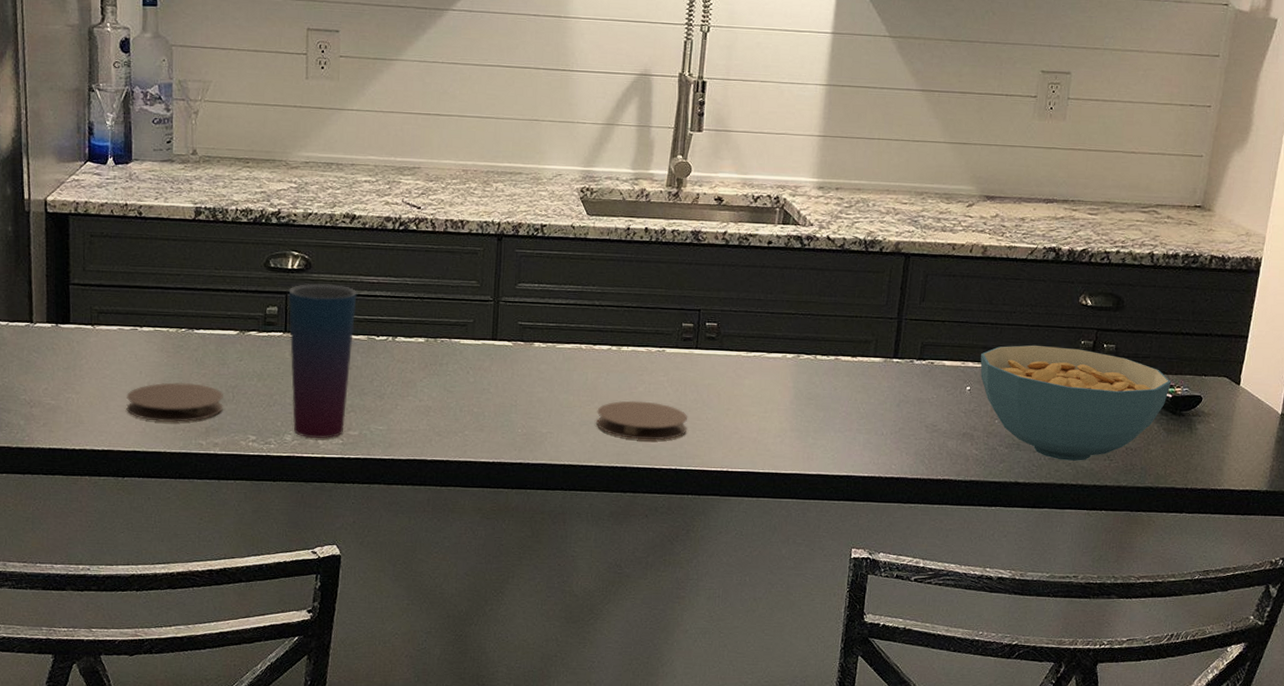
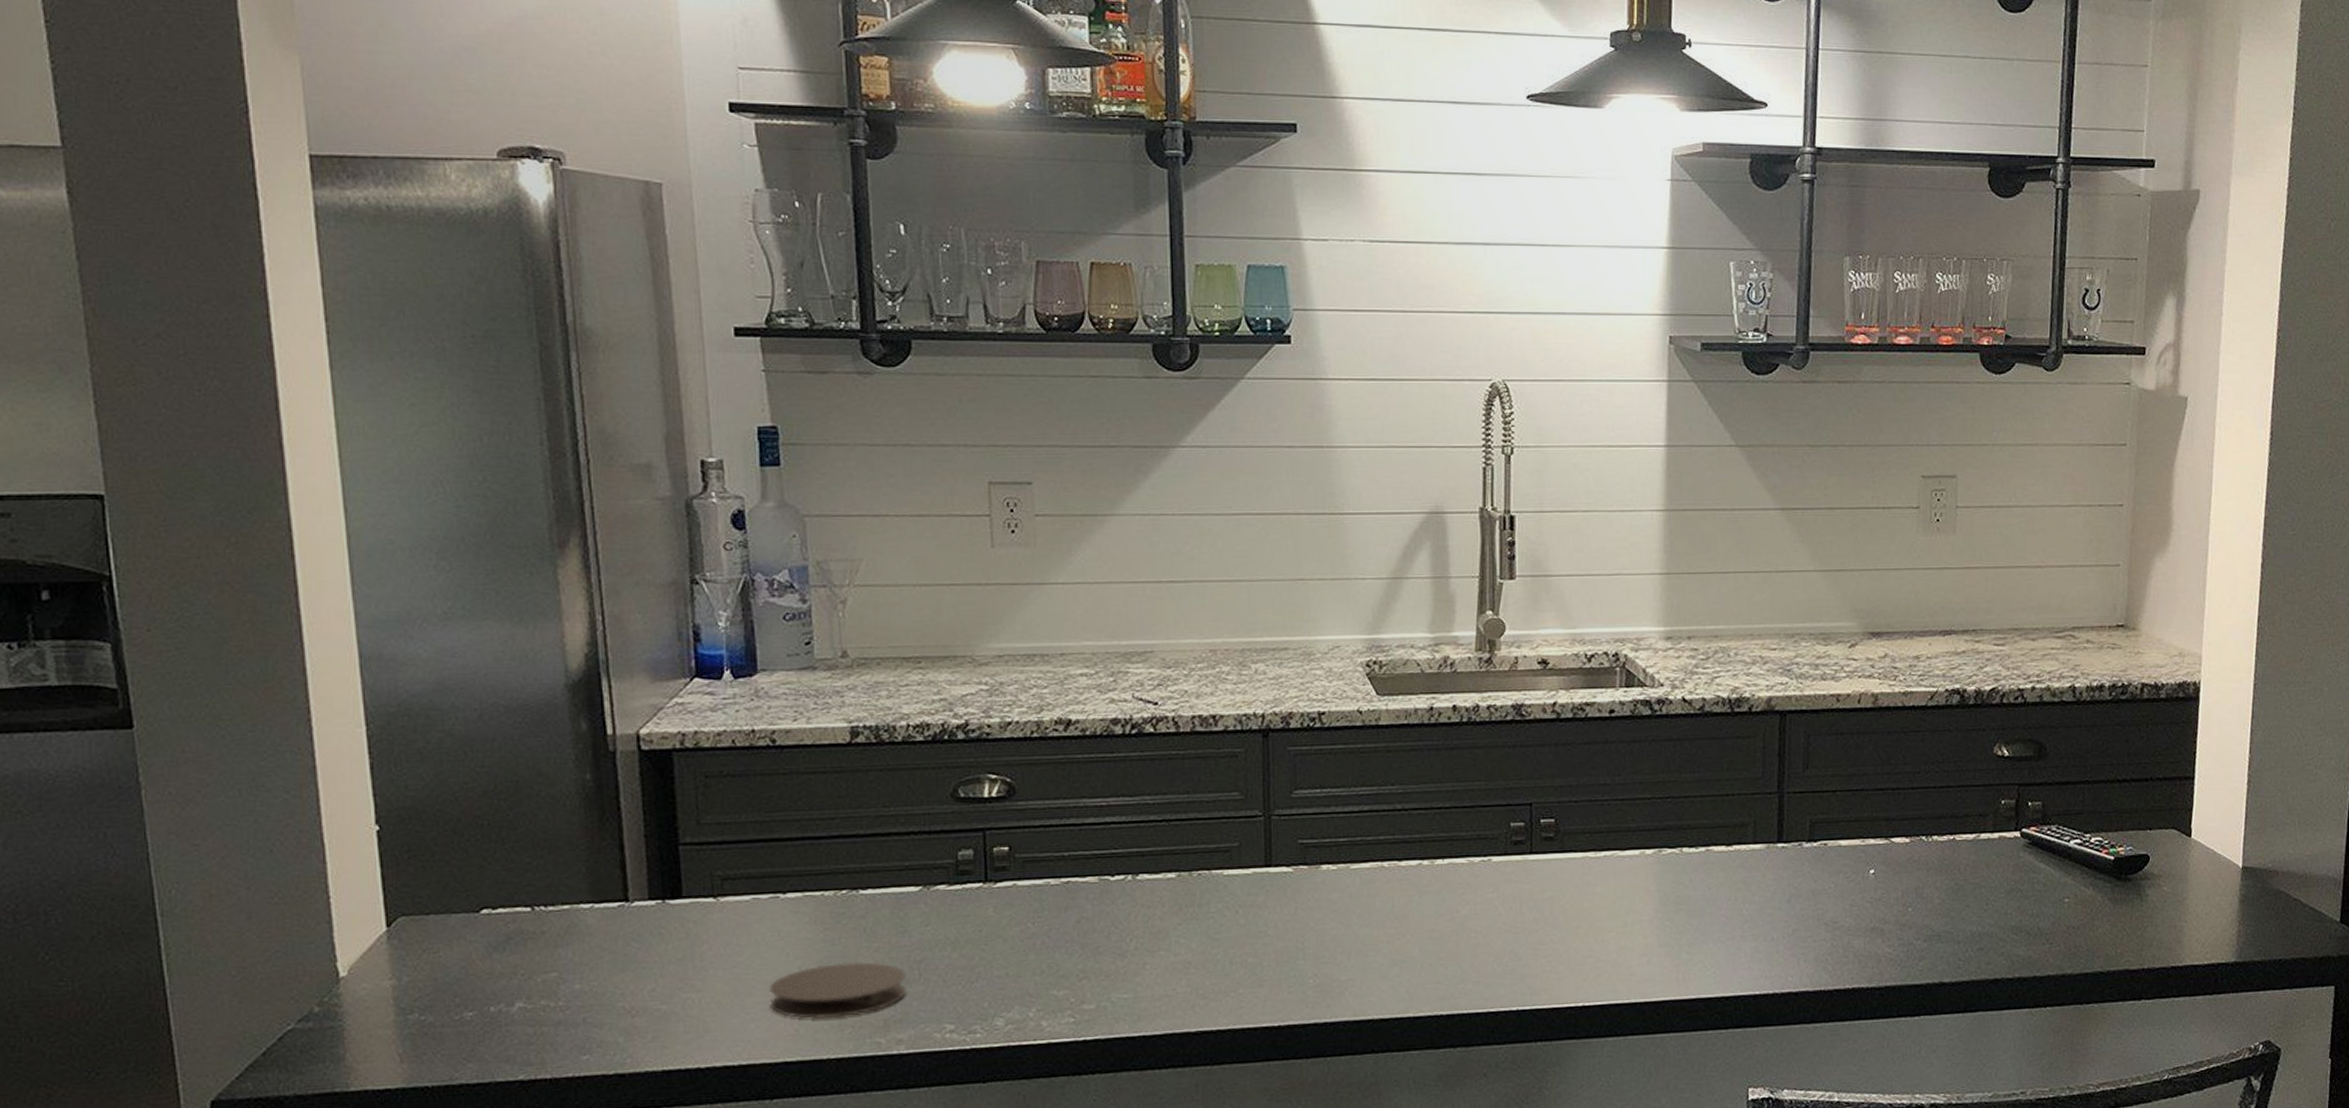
cup: present [288,283,357,439] -> none [986,813,1081,1021]
coaster: present [596,400,688,441] -> none [1410,927,1528,978]
cereal bowl: present [980,345,1171,461] -> none [1883,810,2112,950]

